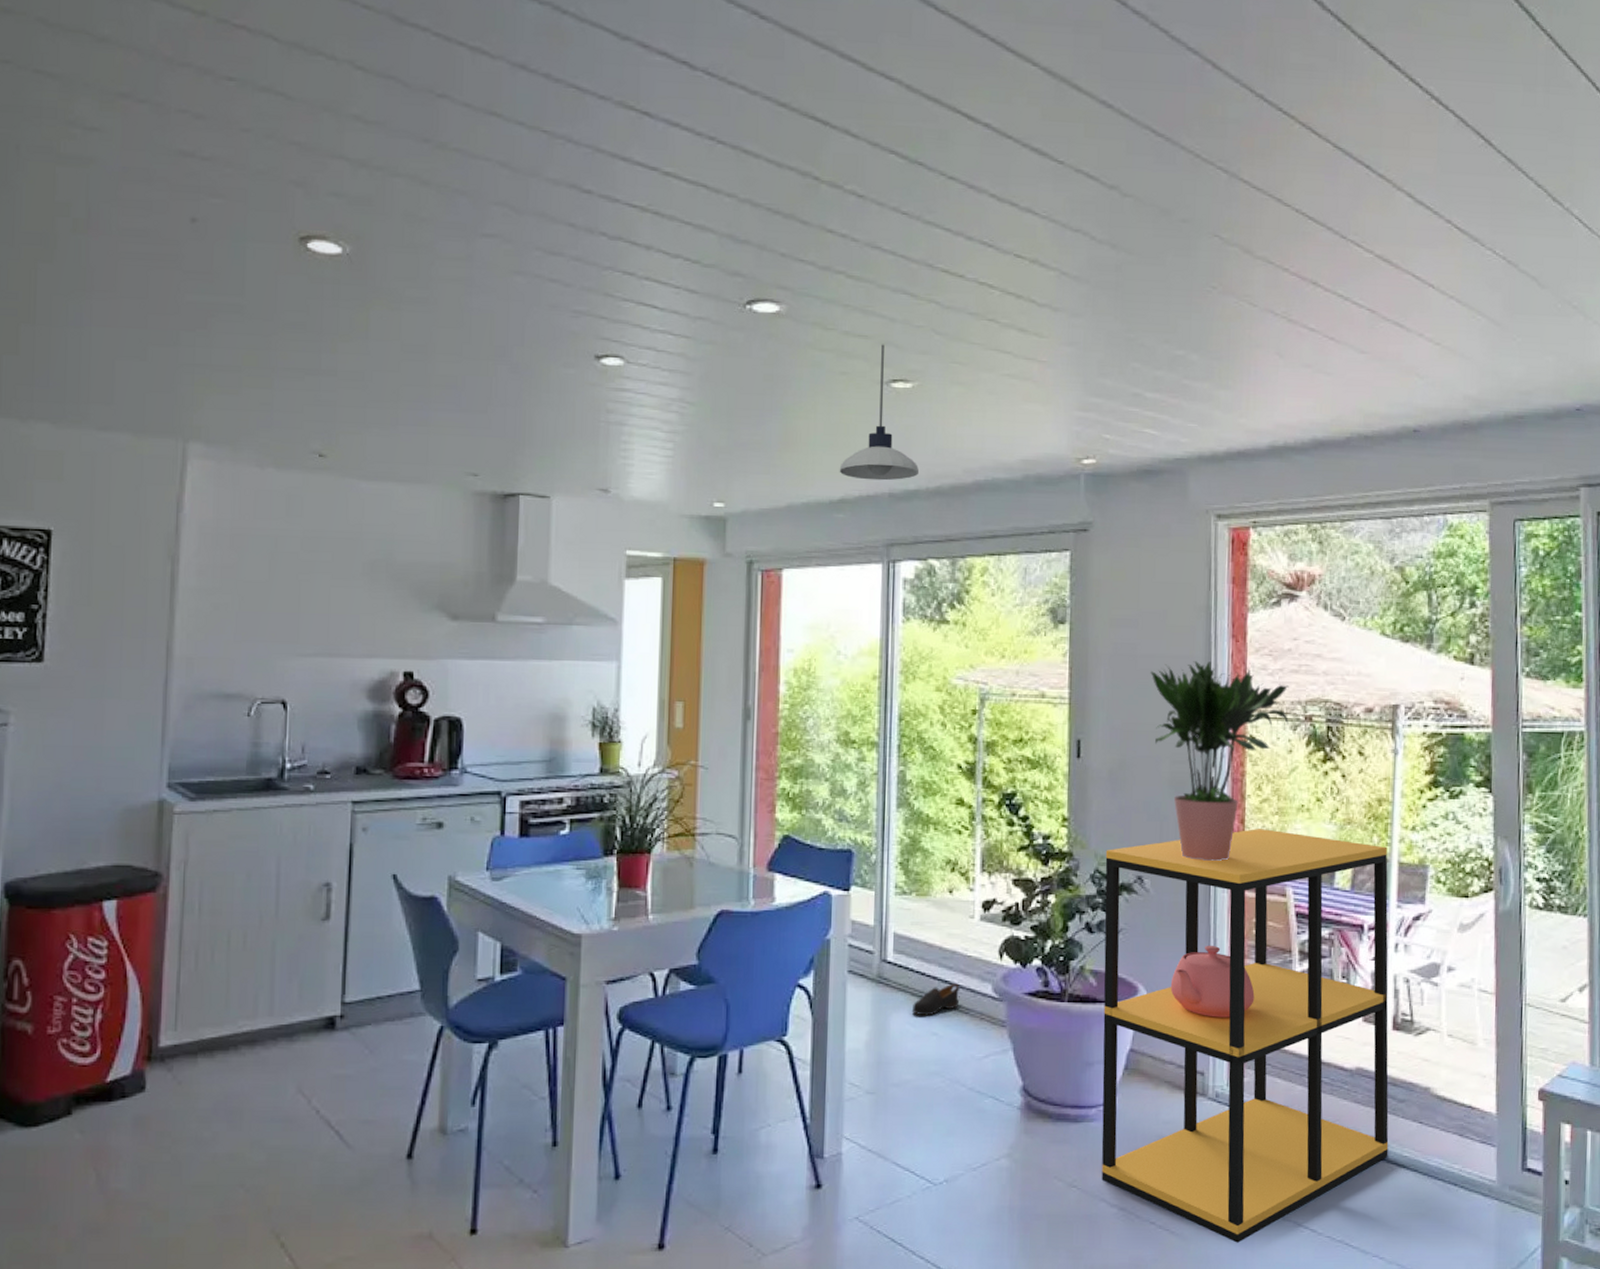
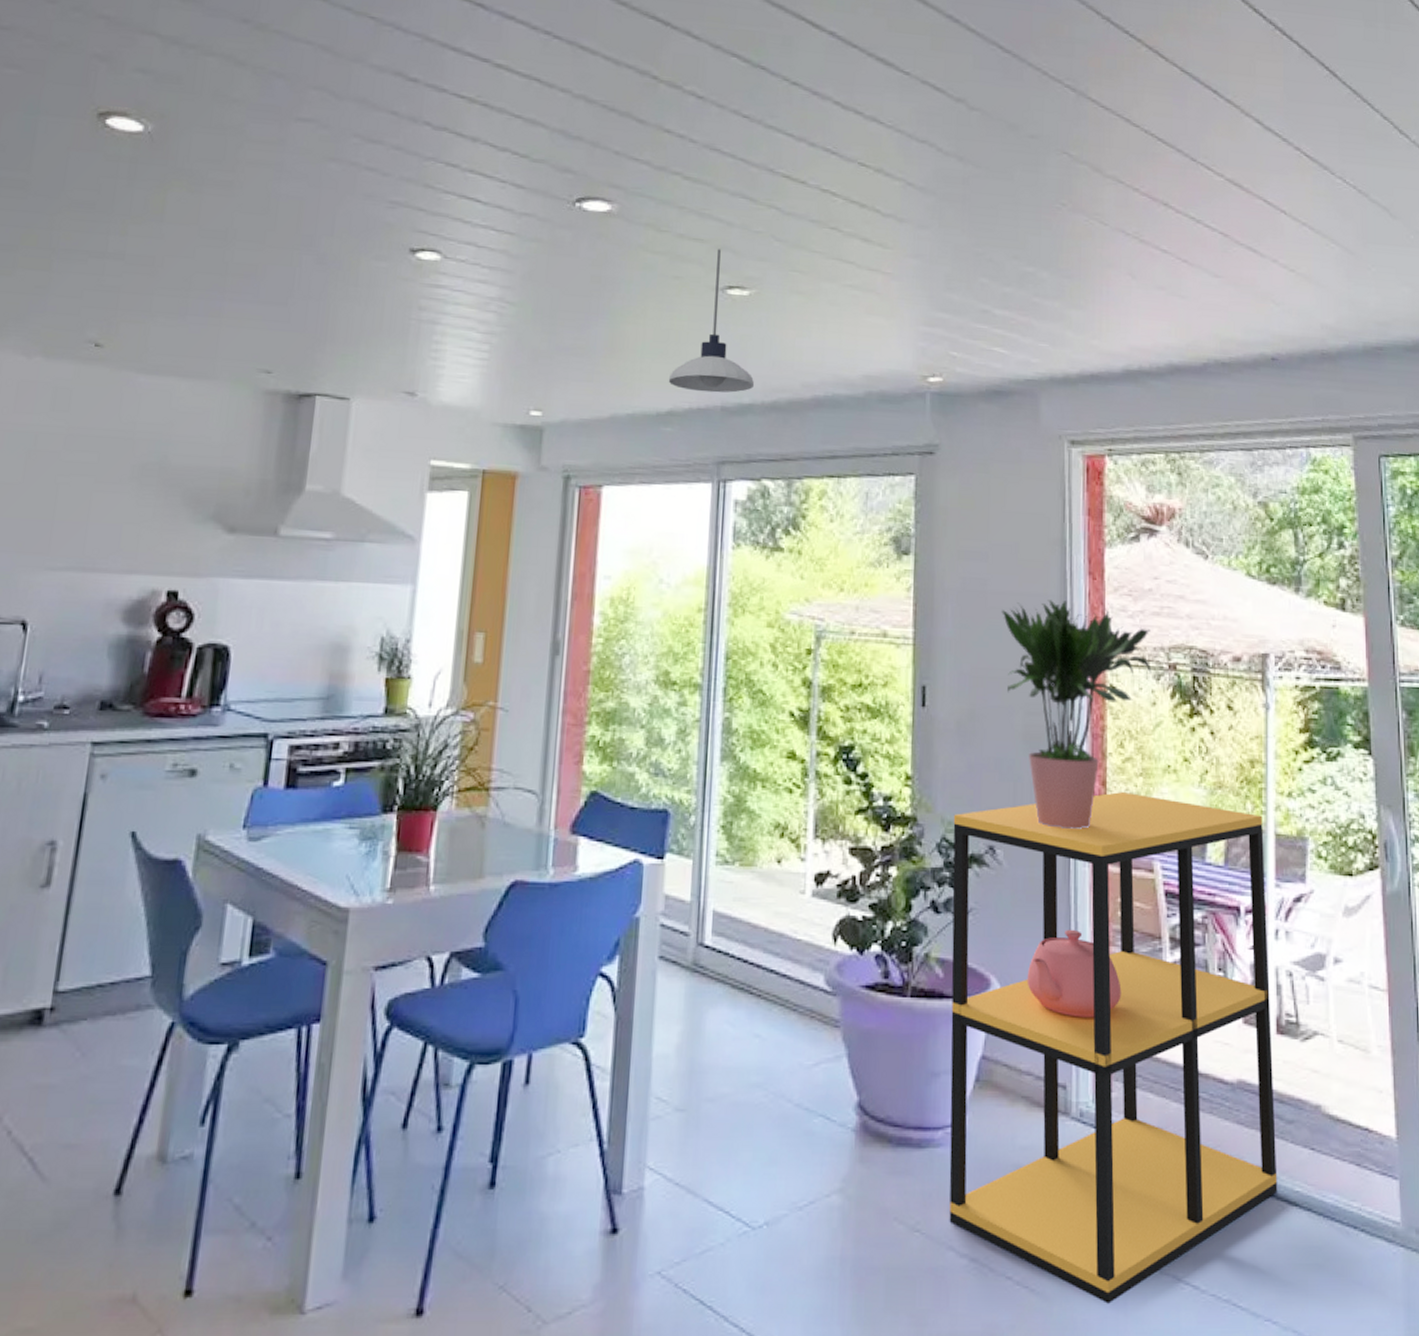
shoe: present [911,983,960,1016] -> none [731,973,788,1013]

